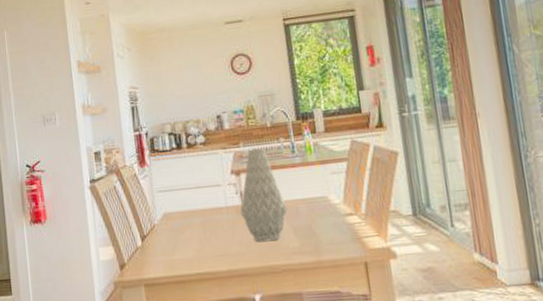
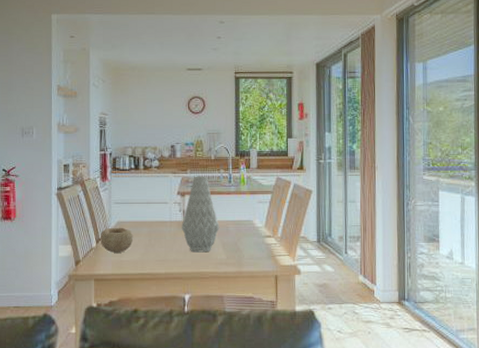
bowl: none [145,219,185,251] -> present [101,227,134,253]

